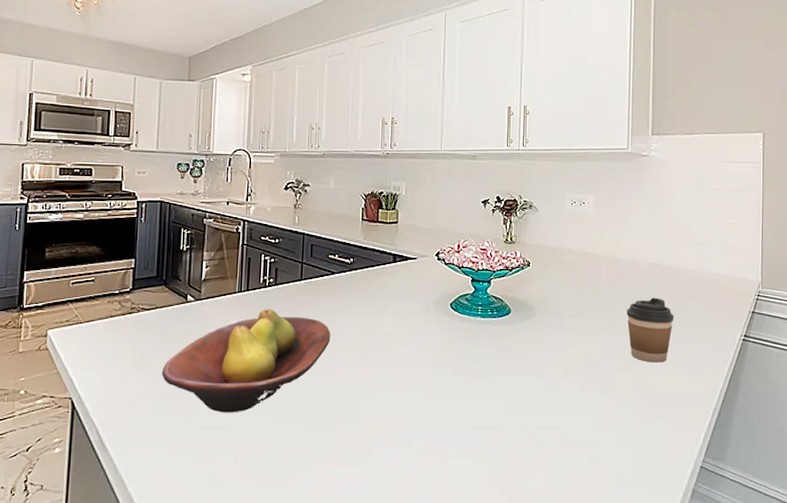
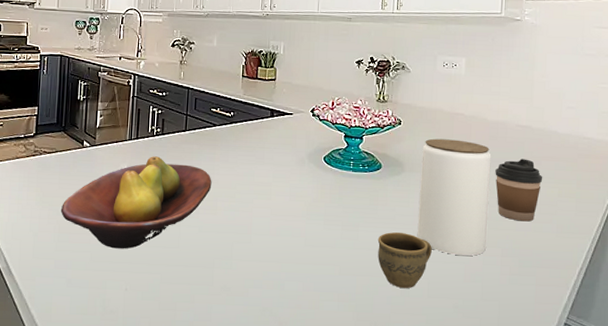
cup: none [508,380,565,439] -> present [377,232,432,288]
jar: none [549,280,622,402] -> present [417,138,491,256]

